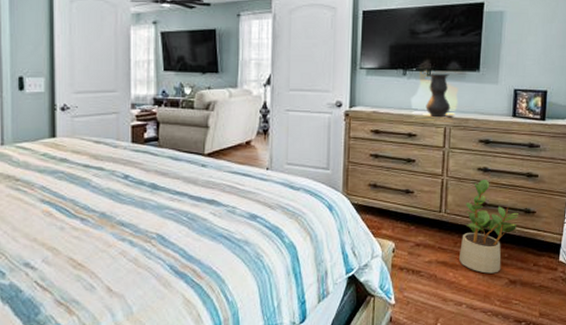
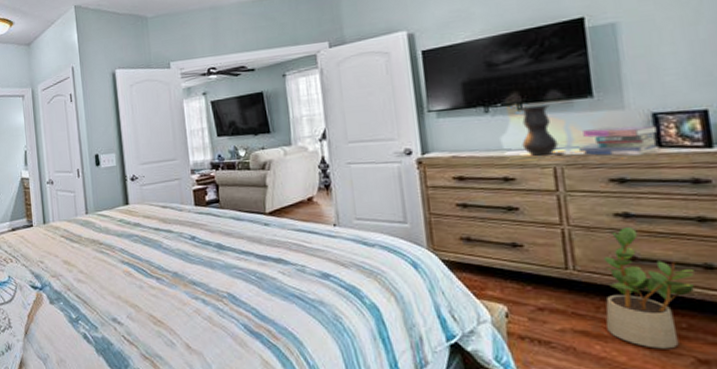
books: none [463,97,515,123] -> present [578,125,660,156]

